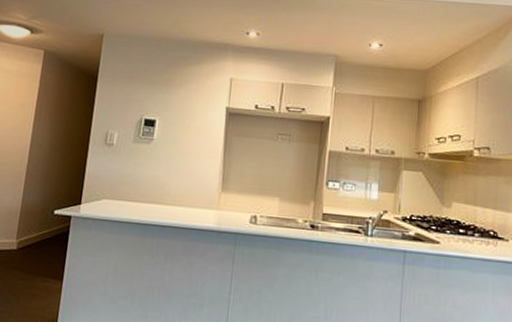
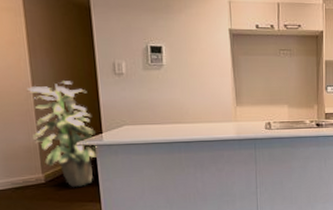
indoor plant: none [17,146,76,260] -> present [26,81,99,188]

